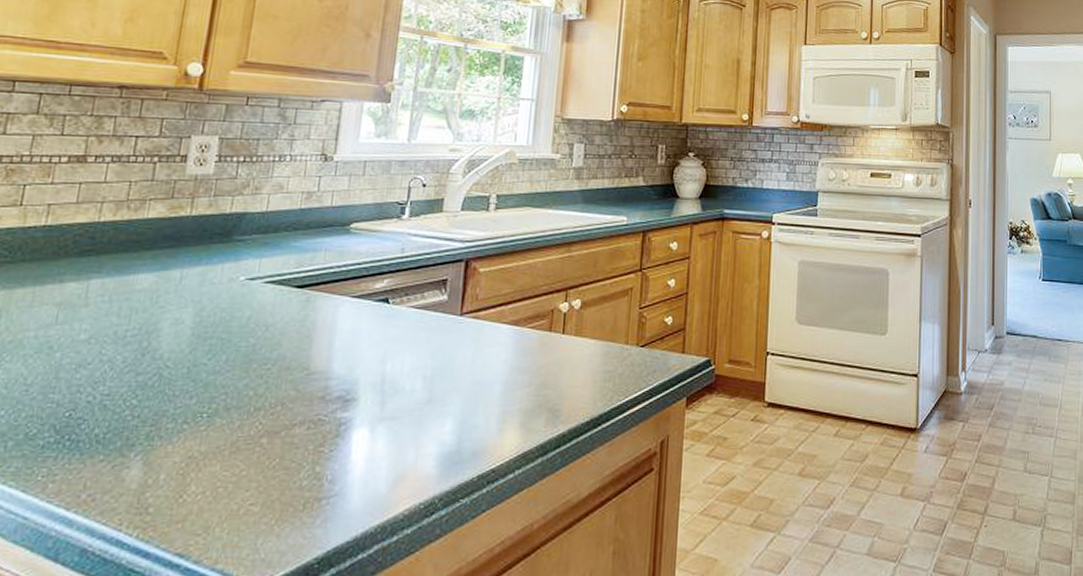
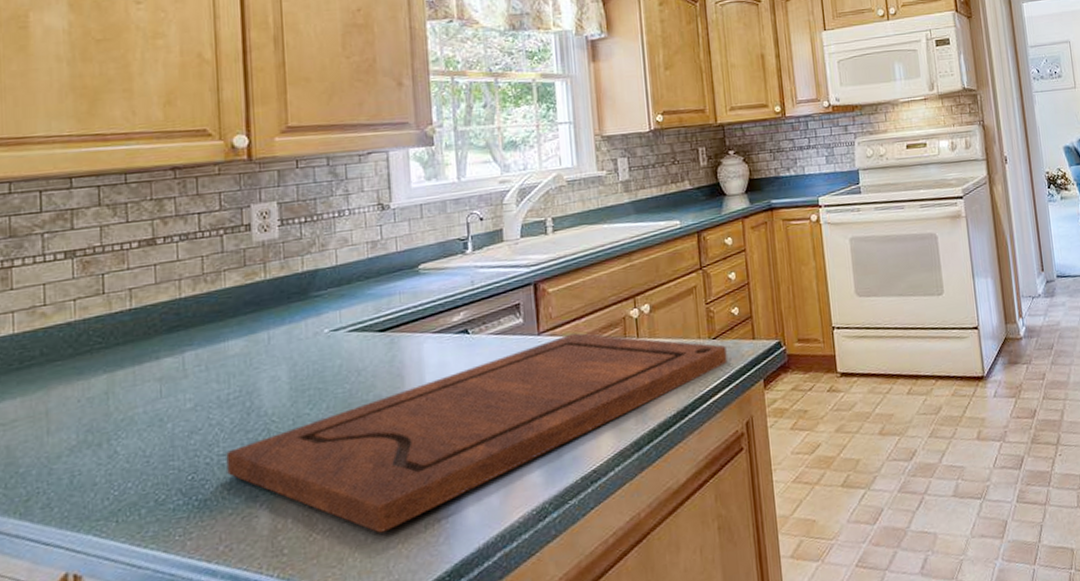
cutting board: none [107,319,653,505] -> present [226,333,727,533]

